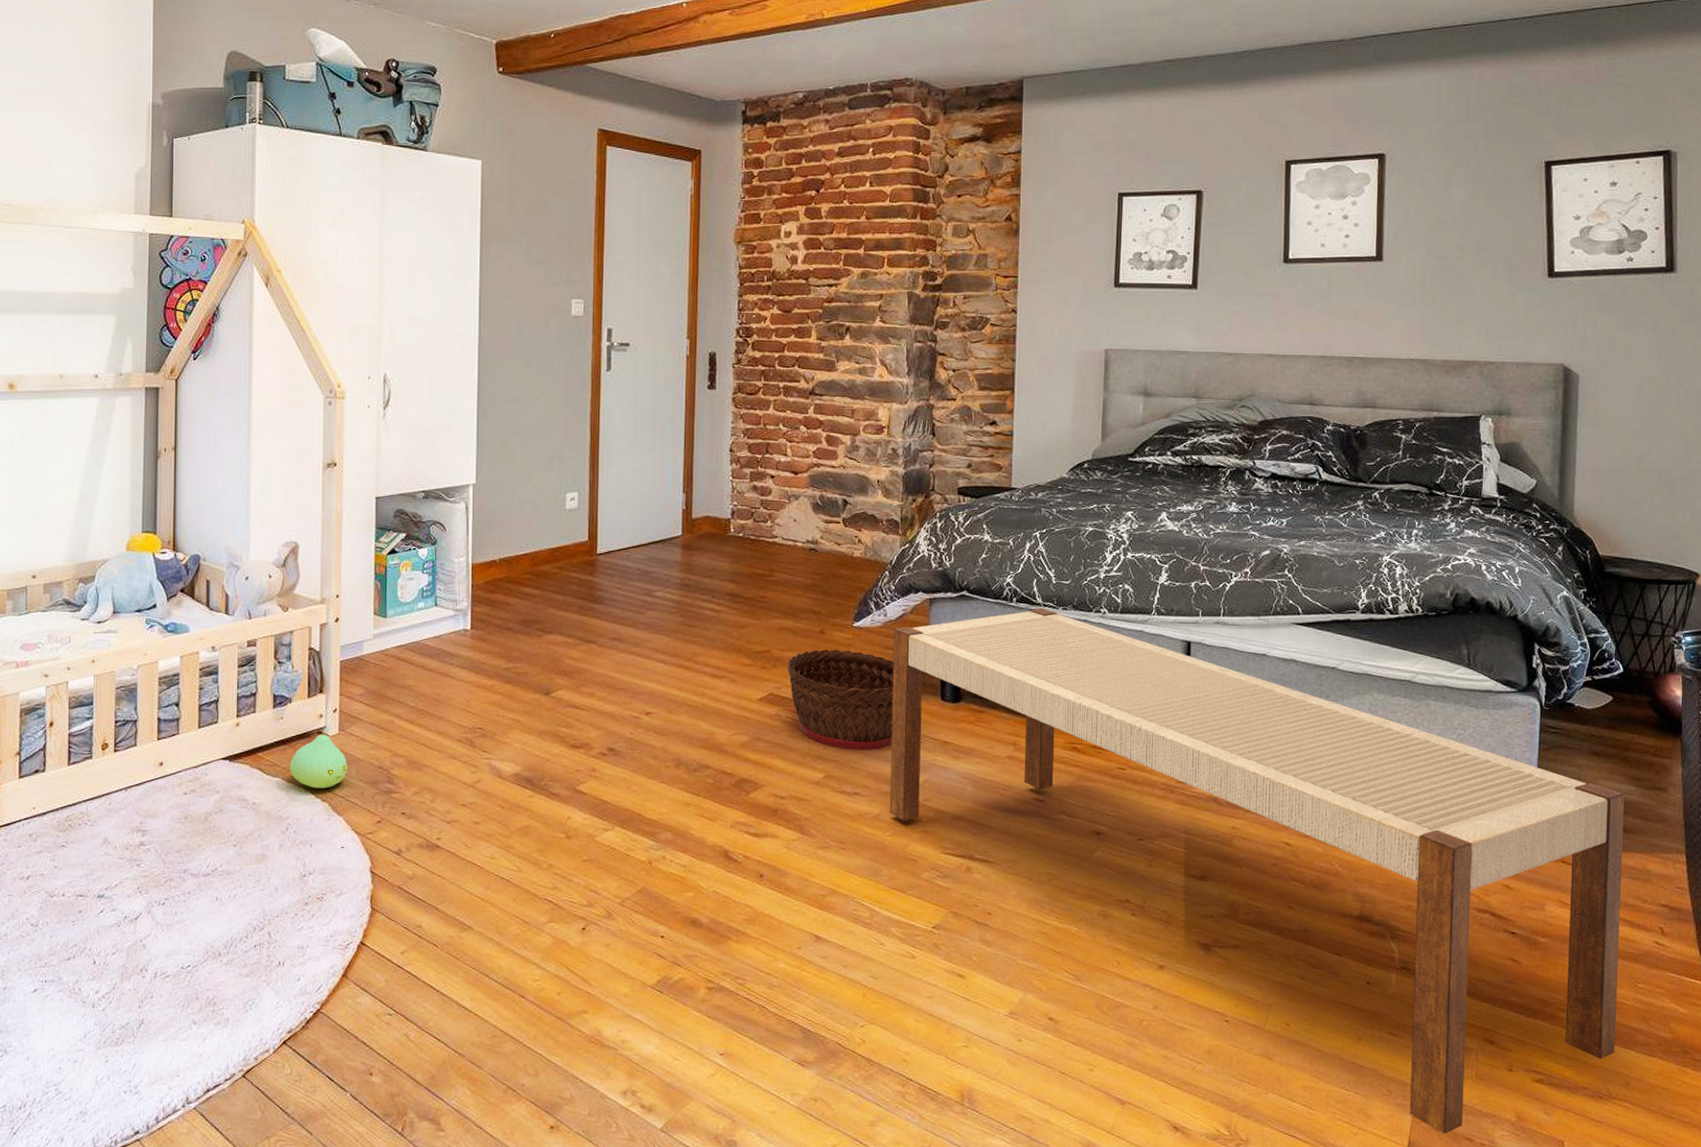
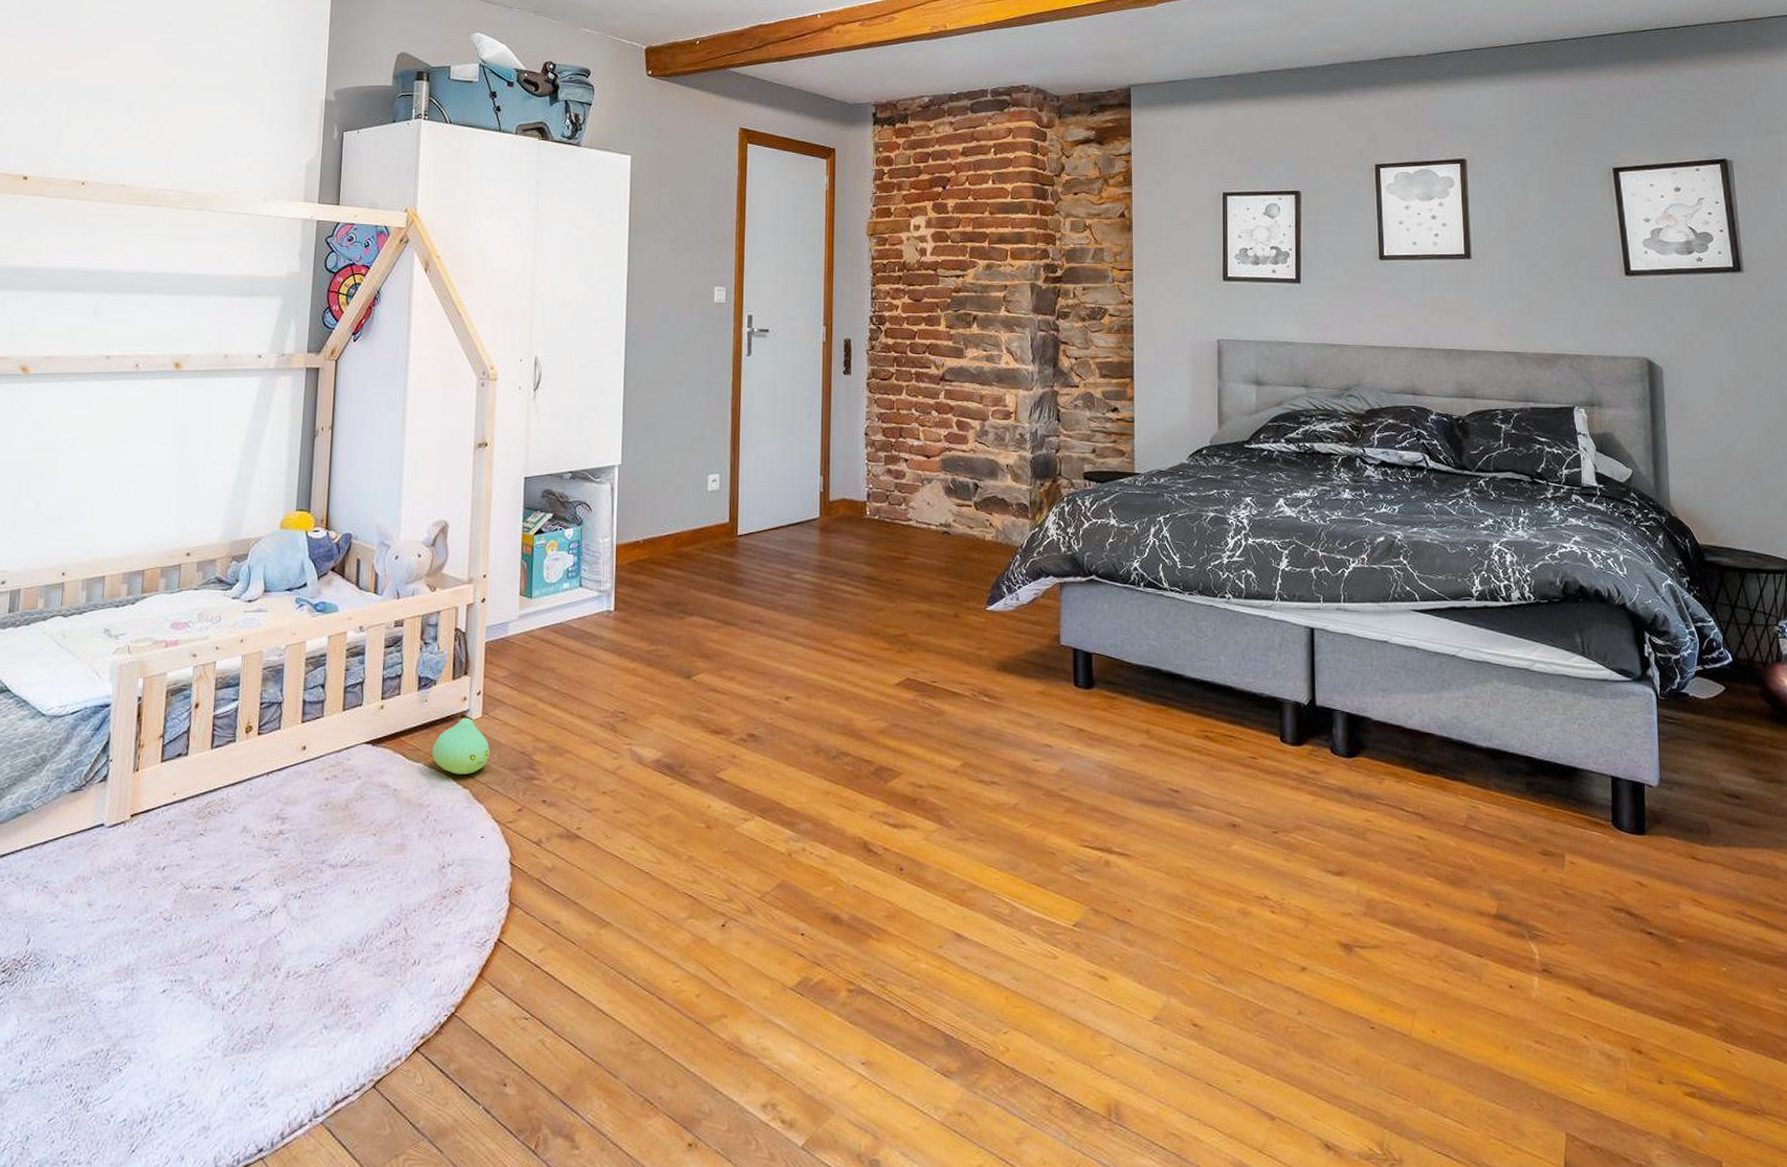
basket: present [787,649,894,751] -> none [923,633,1027,738]
bench: present [889,607,1625,1134] -> none [1026,592,1763,1153]

